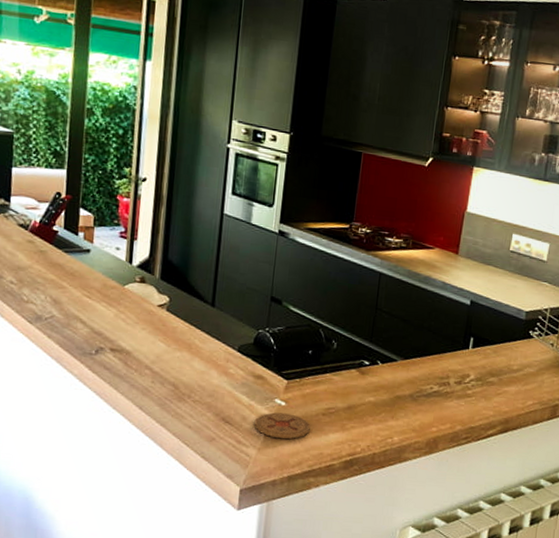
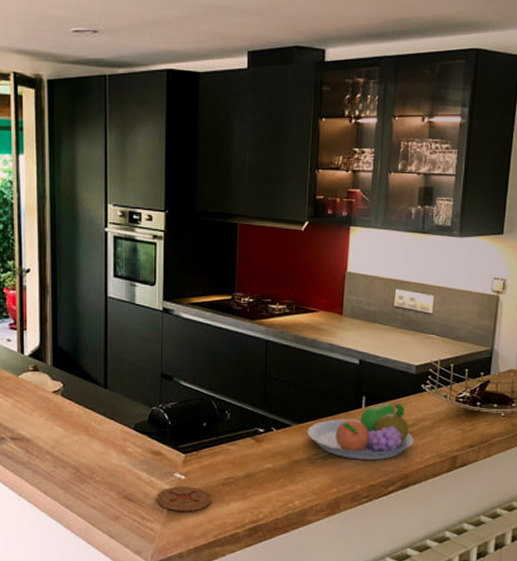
fruit bowl: none [412,347,518,403] -> present [307,403,414,460]

